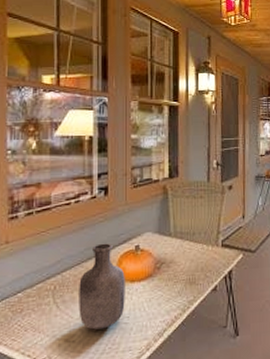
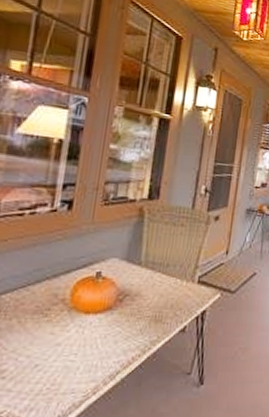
vase: present [79,243,125,330] -> none [15,265,80,366]

